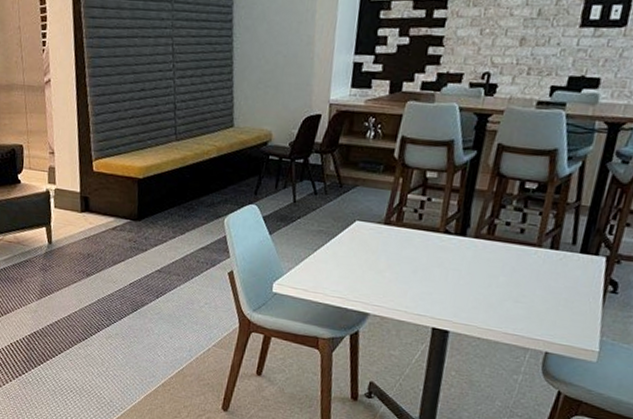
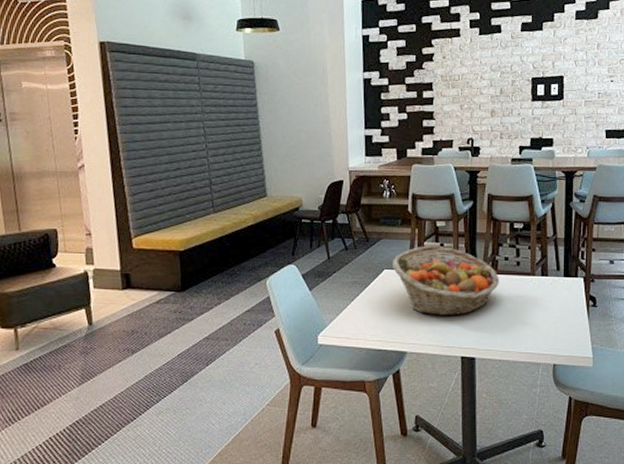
fruit basket: none [366,198,495,282] -> present [393,246,499,316]

